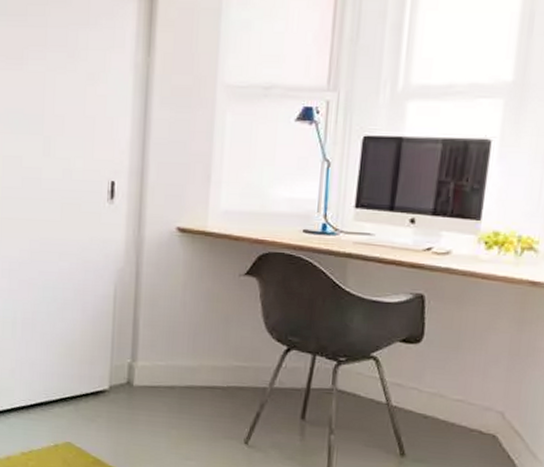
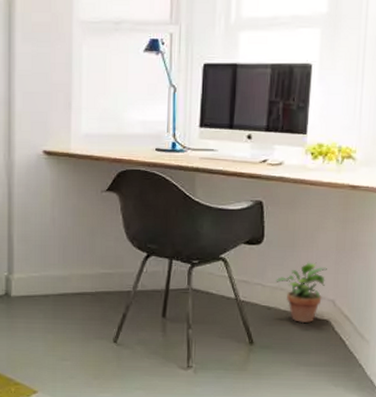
potted plant: none [435,365,497,437] -> present [276,261,327,324]

